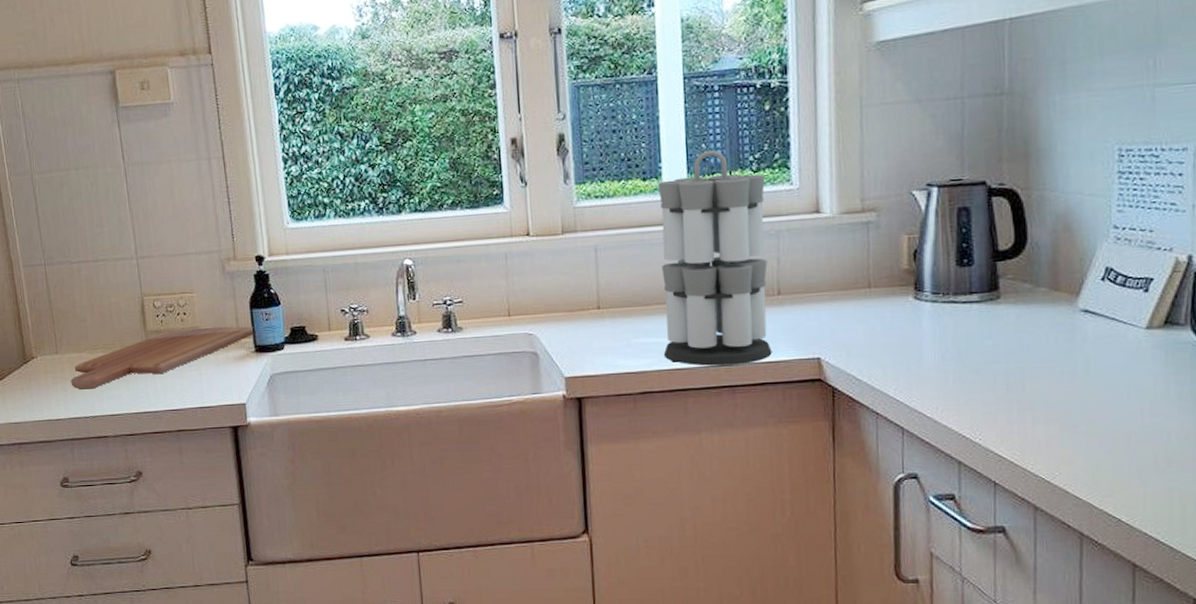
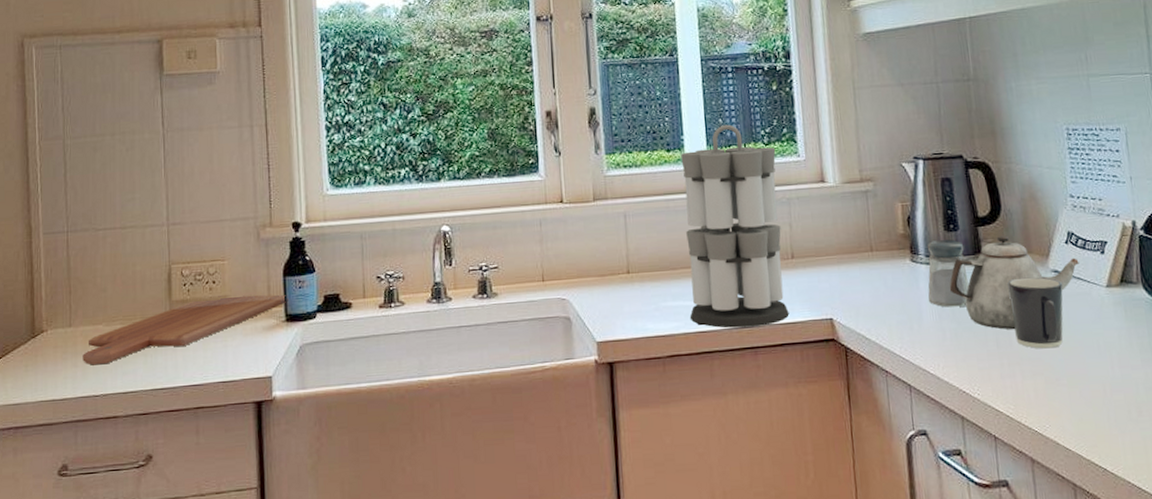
salt shaker: none [931,275,980,348] -> present [928,239,969,308]
teapot: none [956,271,1116,374] -> present [949,235,1079,330]
mug: none [1026,317,1093,394] -> present [1007,277,1063,349]

